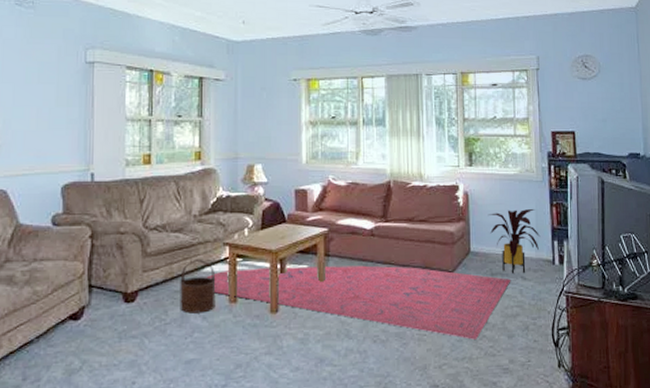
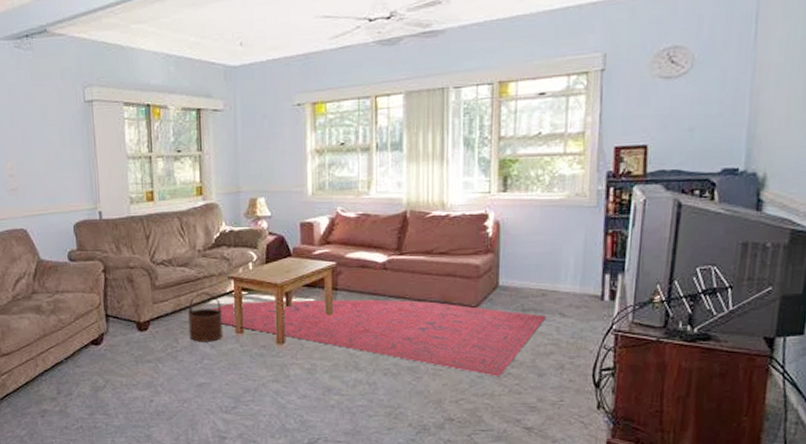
house plant: present [487,209,541,274] -> none [522,239,588,311]

